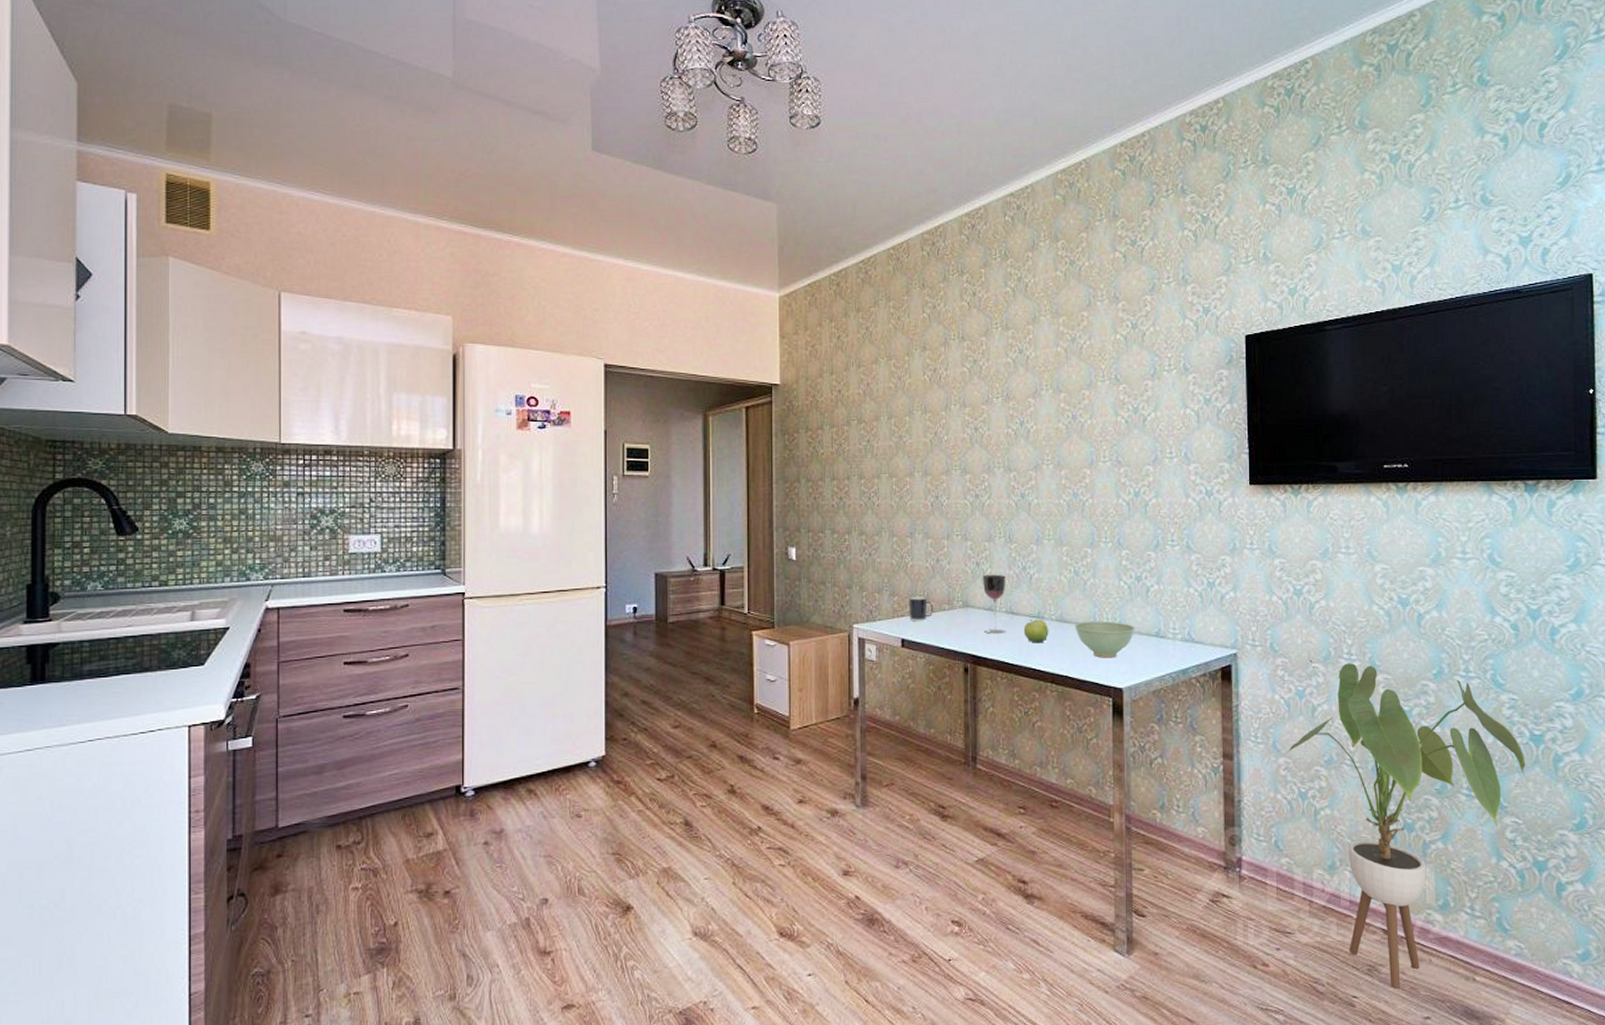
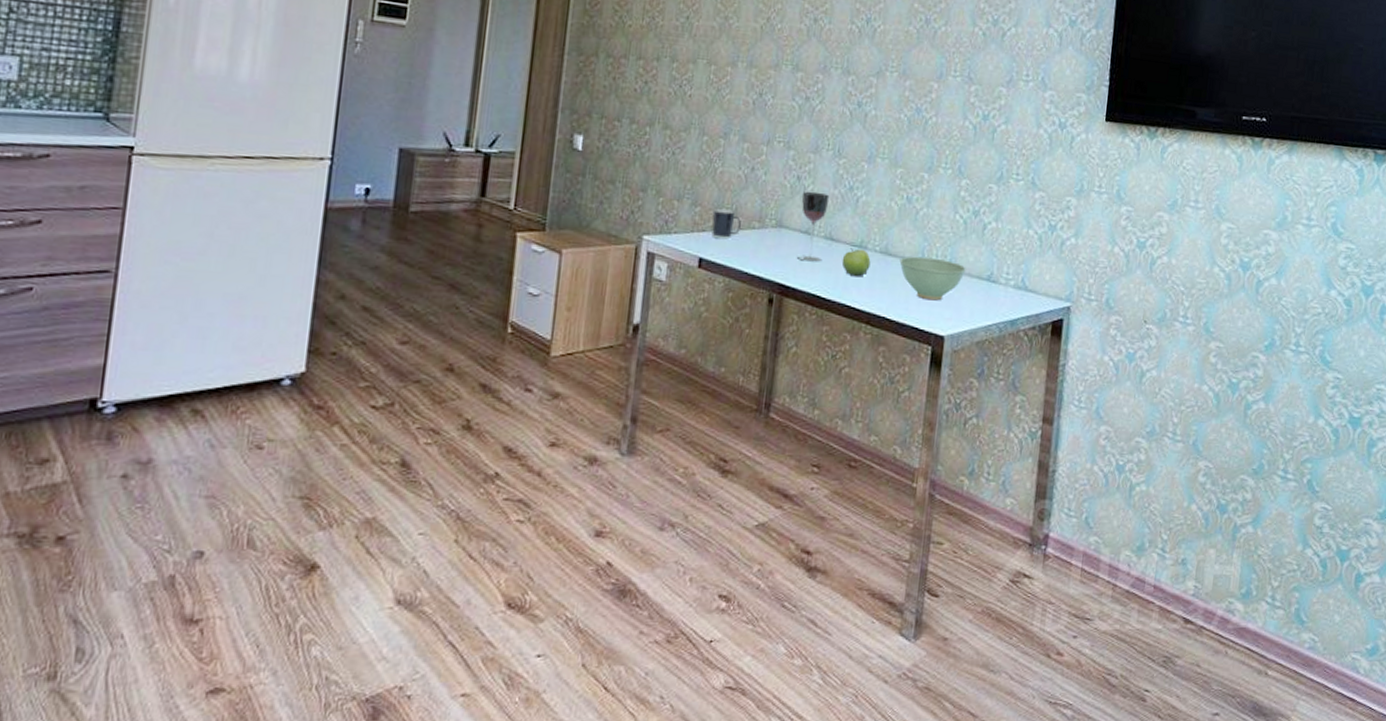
house plant: present [1286,663,1525,988] -> none [1109,327,1342,682]

